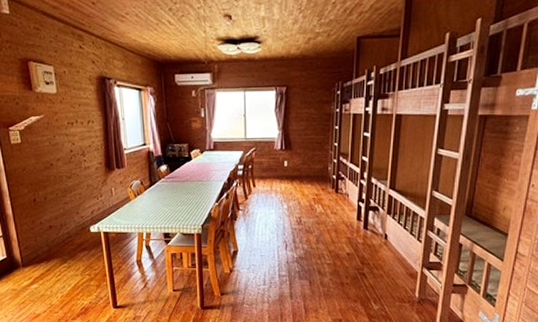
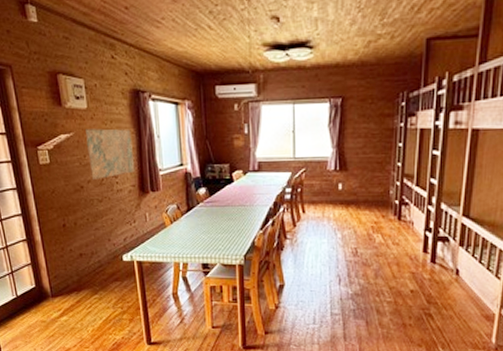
map: none [55,111,102,158] -> present [86,128,135,179]

